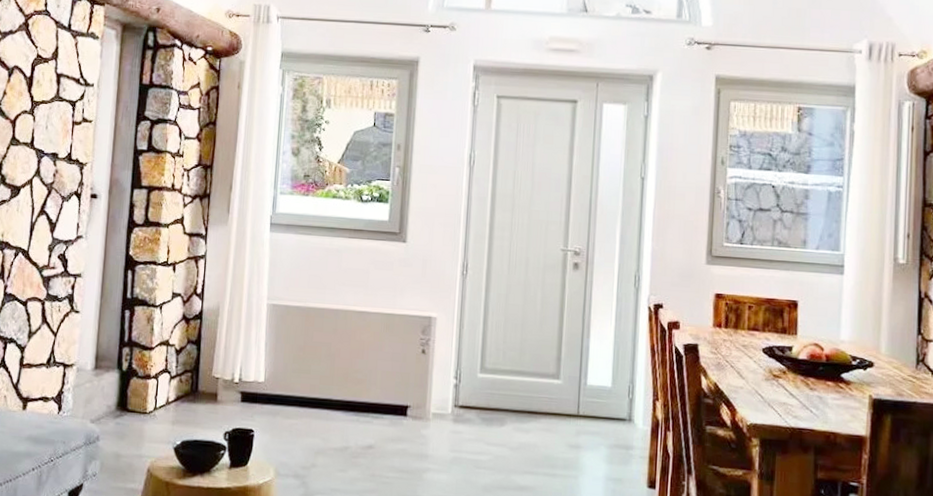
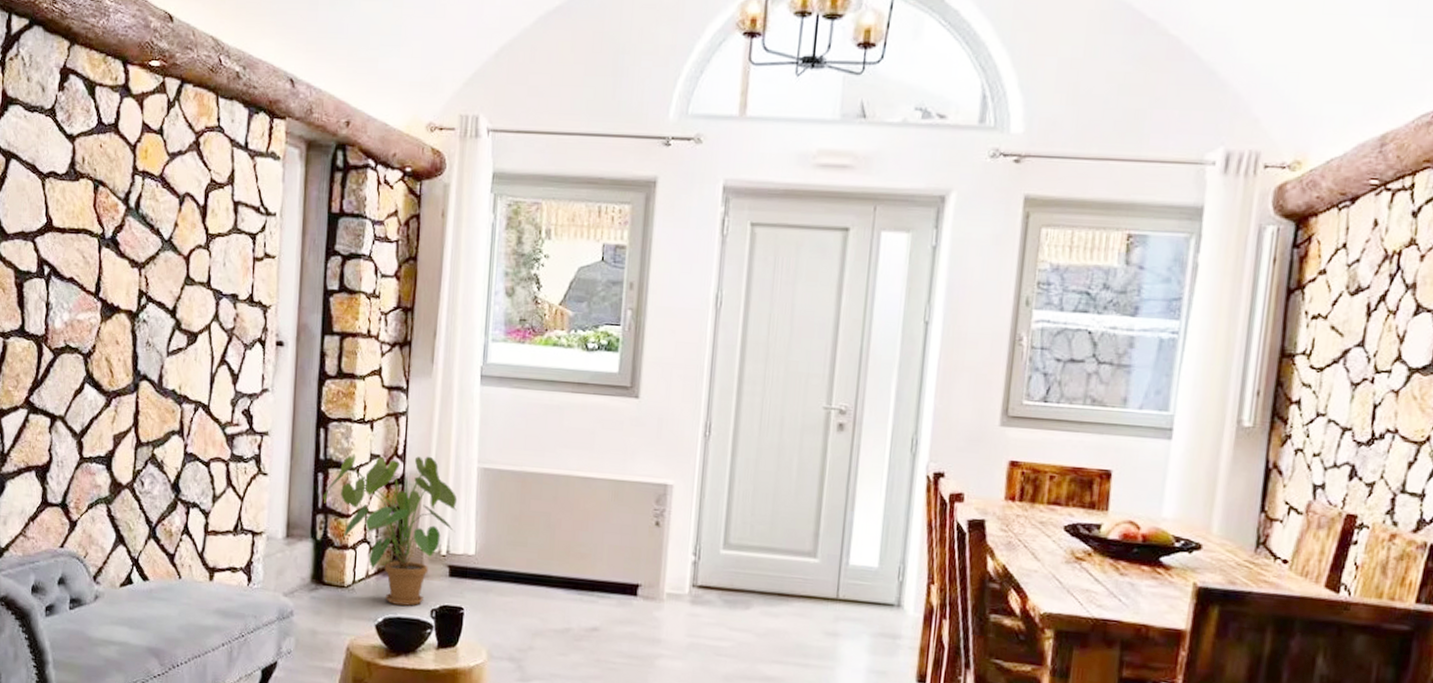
house plant: none [129,292,249,430] -> present [323,453,458,606]

